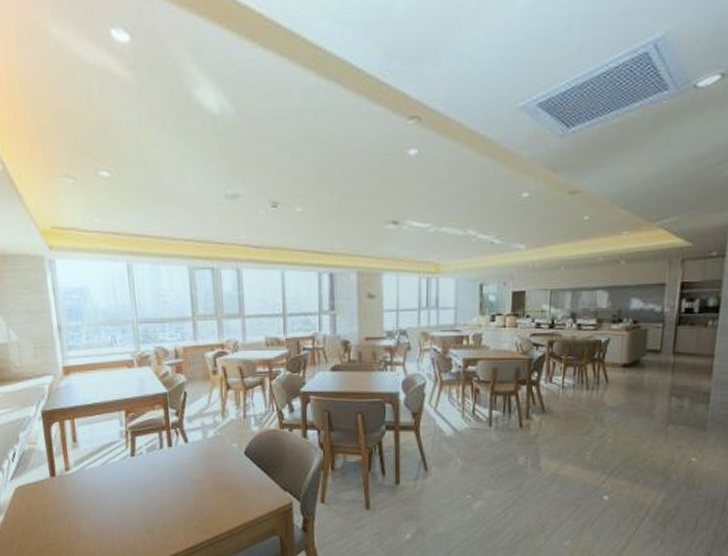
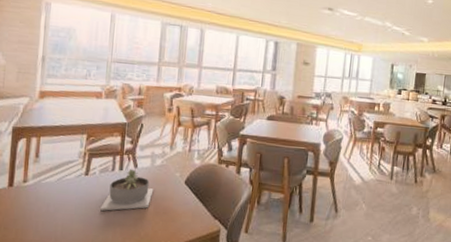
succulent planter: none [153,444,211,493] -> present [99,169,154,211]

